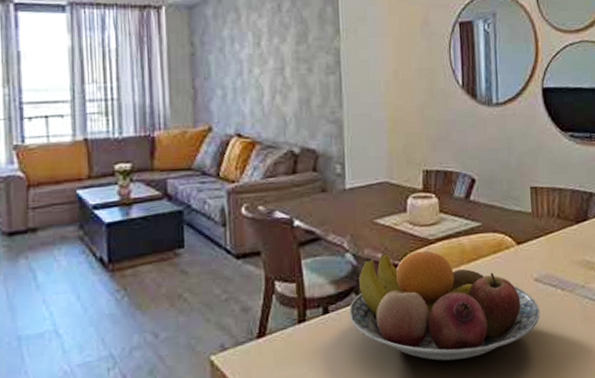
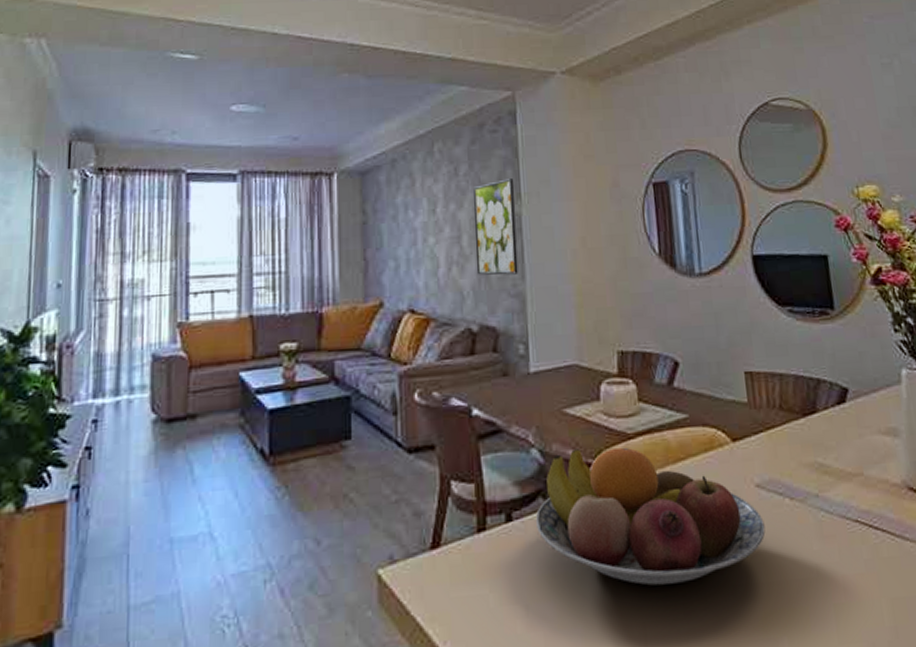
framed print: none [296,15,337,104] -> present [474,179,518,275]

